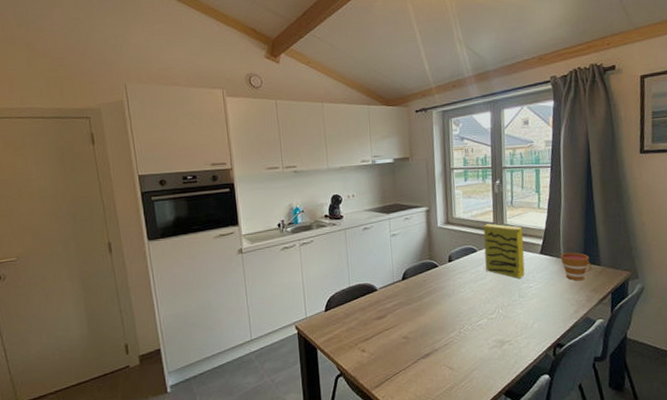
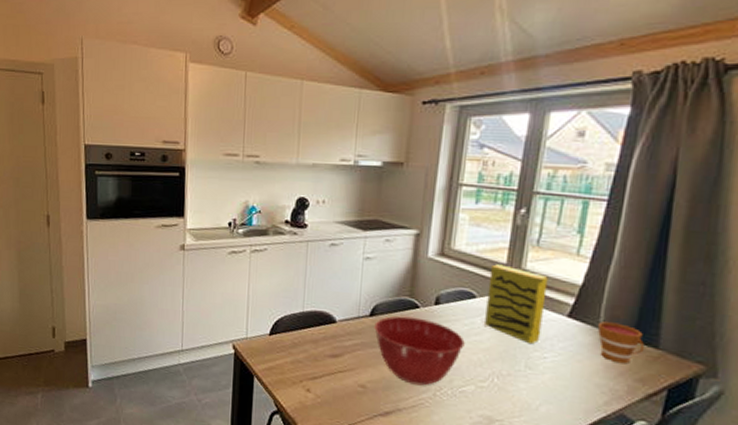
mixing bowl: none [407,274,475,328] -> present [374,316,465,386]

